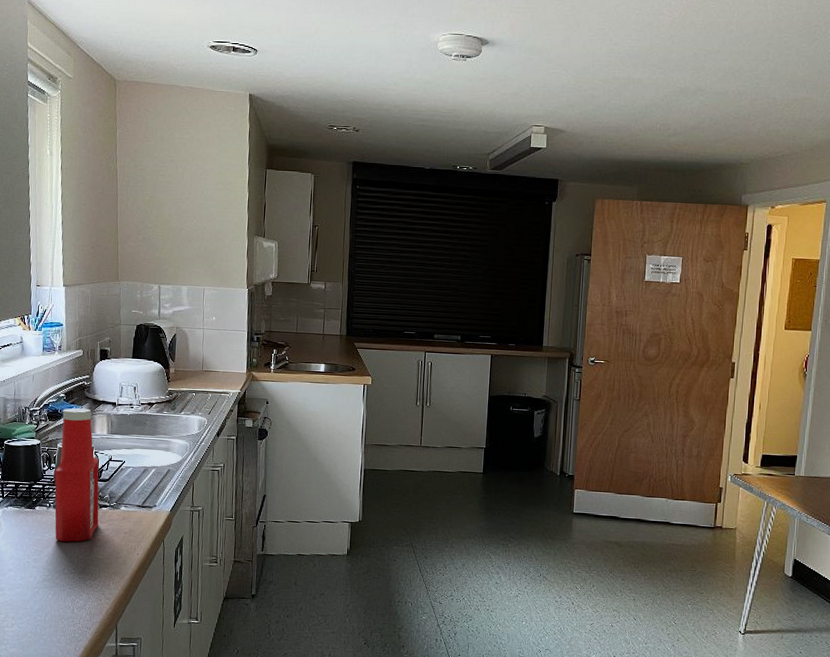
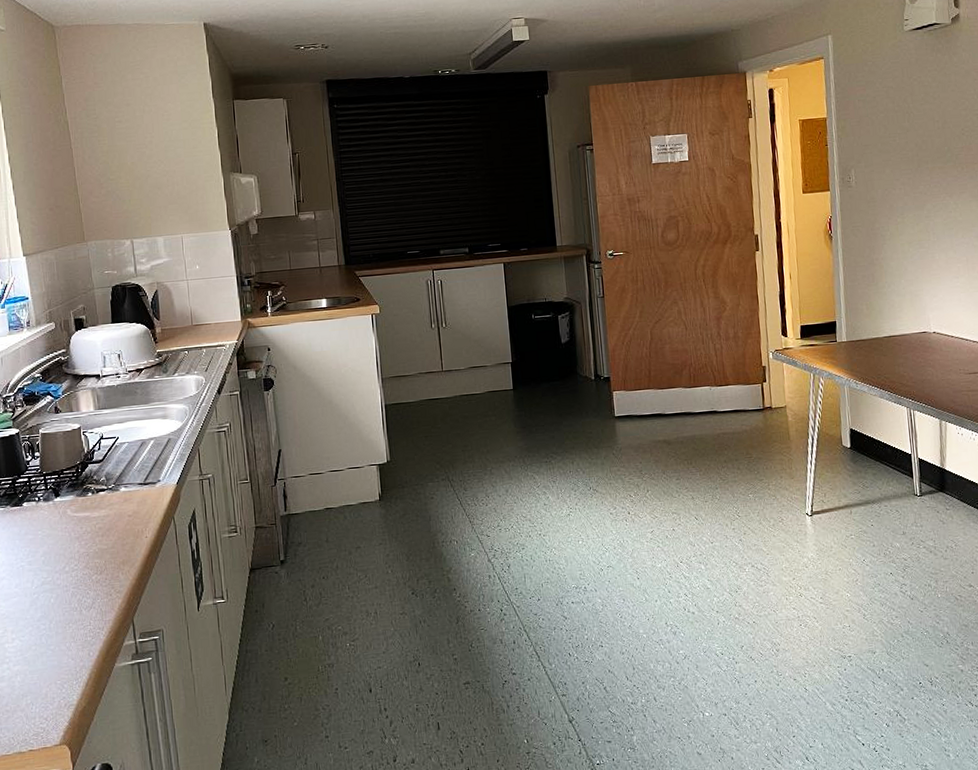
ketchup bottle: present [54,408,99,542] -> none [40,385,98,537]

